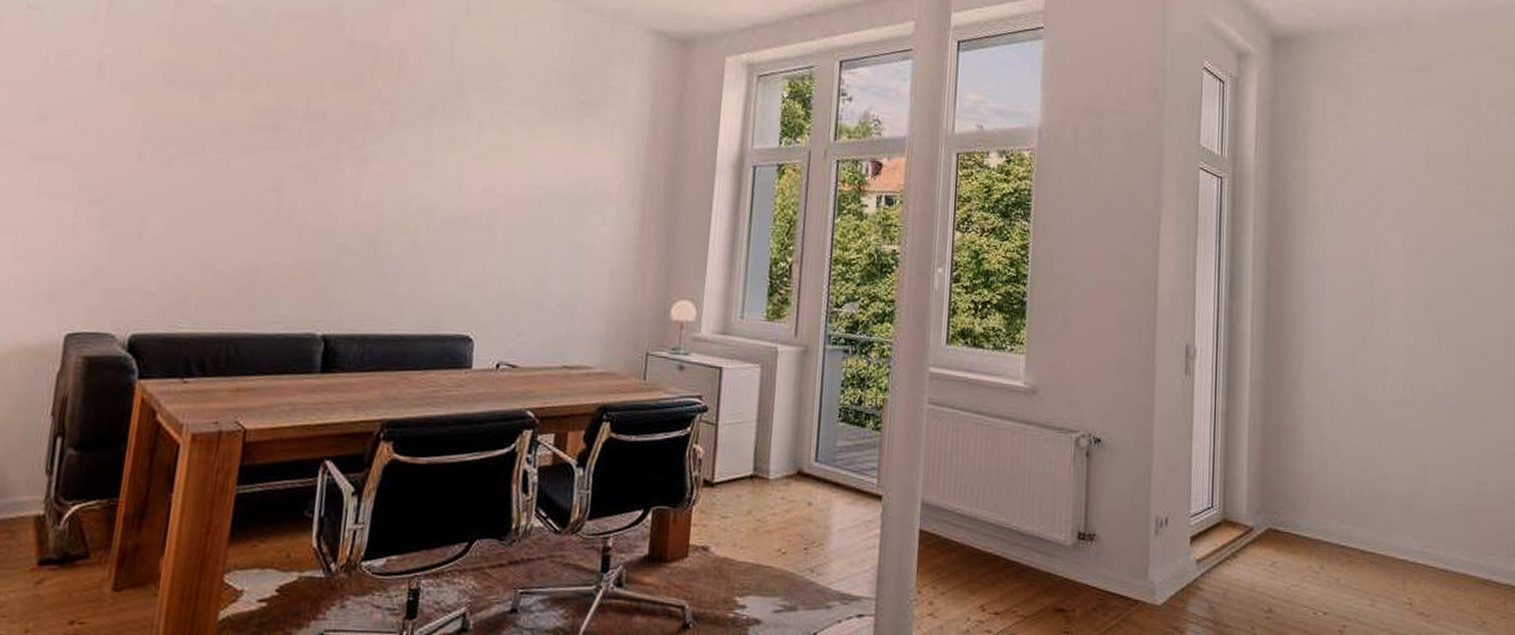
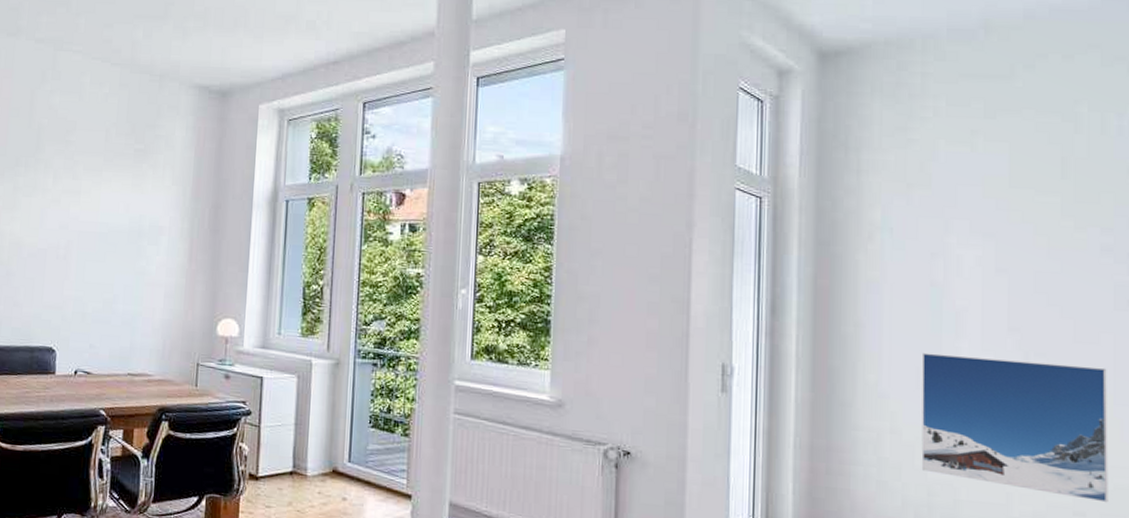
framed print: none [1355,332,1502,471] -> present [921,352,1108,503]

